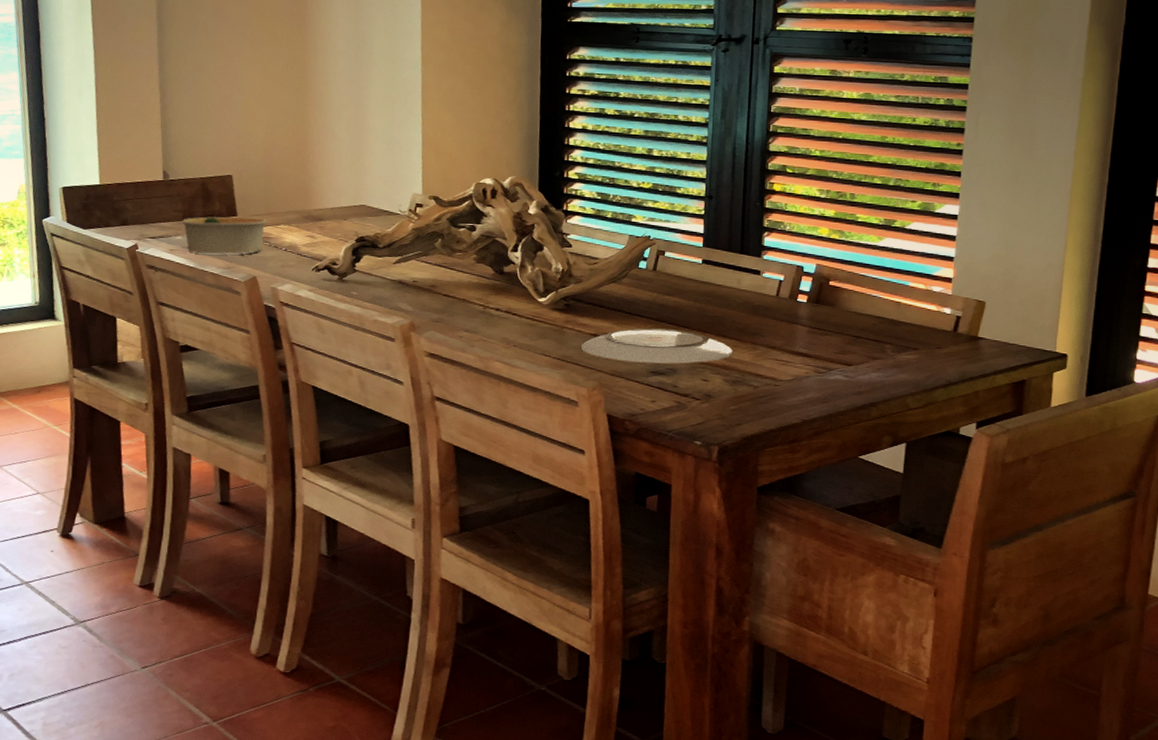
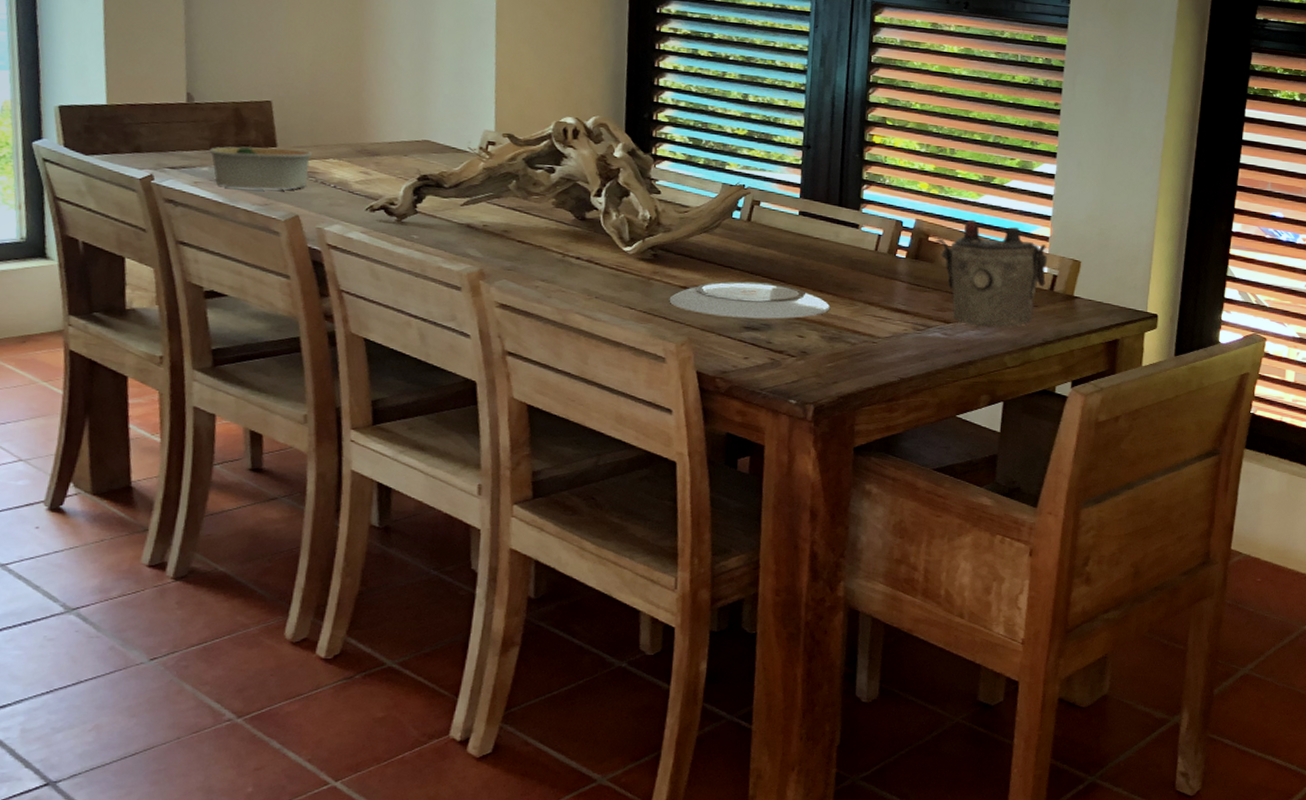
teapot: none [835,263,951,370] -> present [935,219,1048,329]

